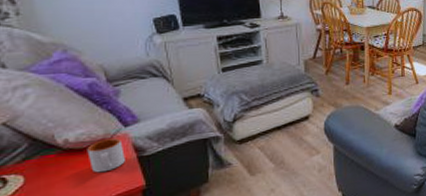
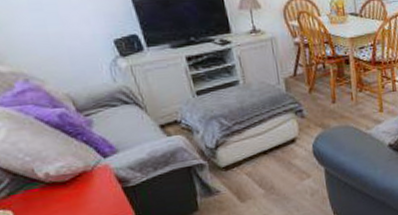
mug: present [87,138,125,173] -> none [69,170,111,205]

